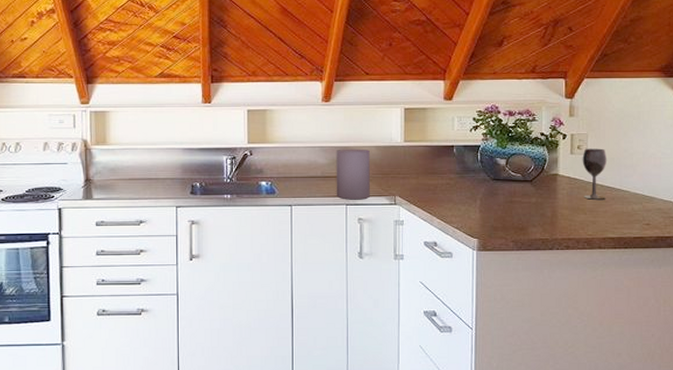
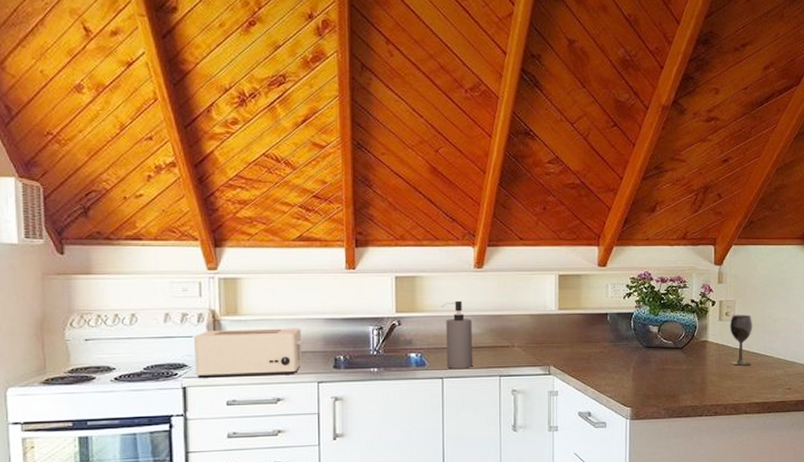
toaster: none [69,157,163,202] -> present [194,328,303,379]
soap dispenser: none [290,132,320,198] -> present [441,300,472,370]
canister: present [336,148,370,201] -> none [489,317,524,372]

